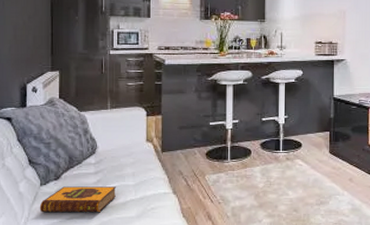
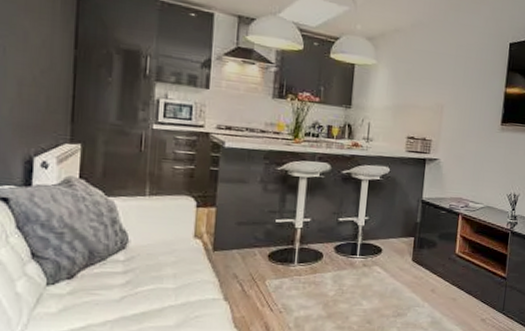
hardback book: present [39,186,117,213] -> none [43,287,152,321]

